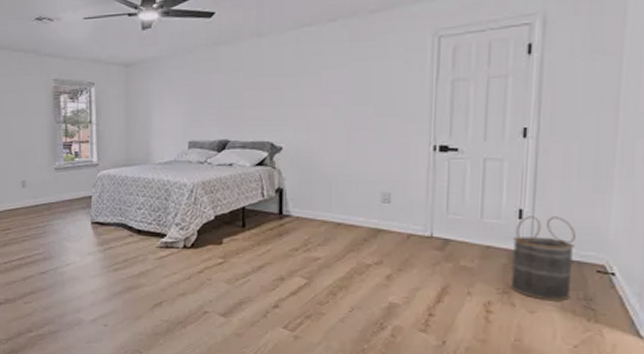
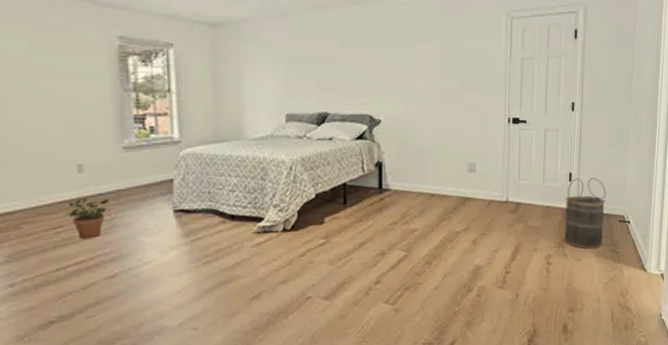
potted plant: none [13,207,45,241] -> present [66,197,112,239]

